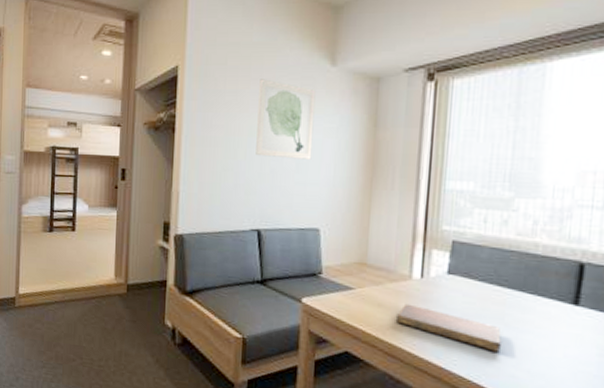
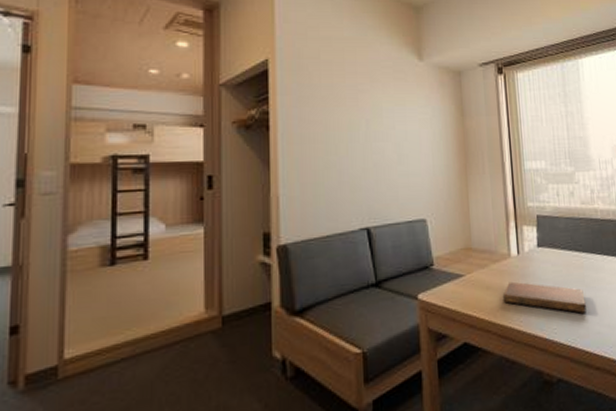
wall art: present [256,79,316,160] -> none [354,73,411,151]

